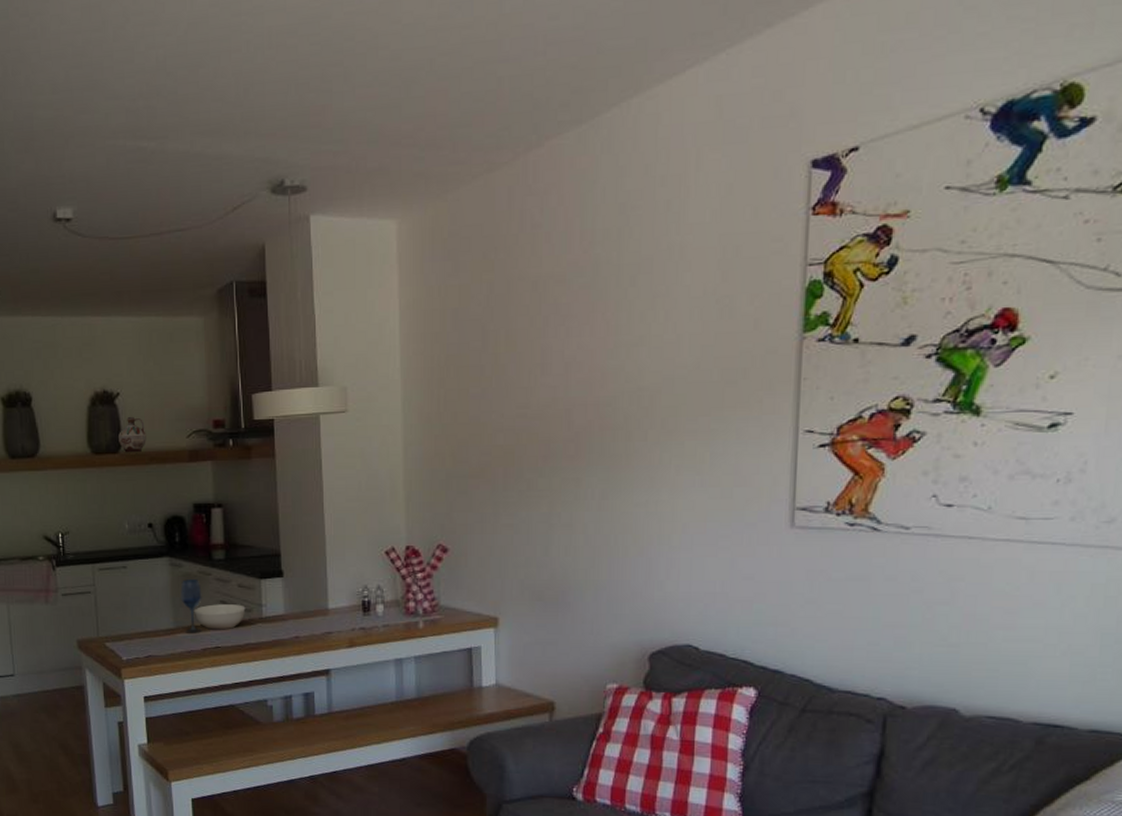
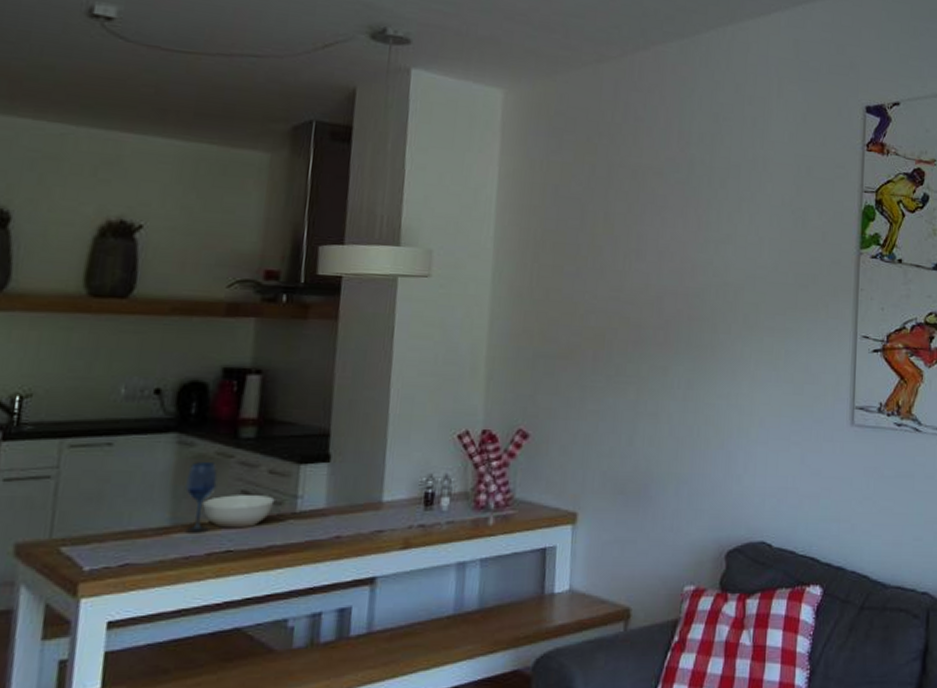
ceramic jug: present [118,416,146,453] -> none [130,254,172,300]

